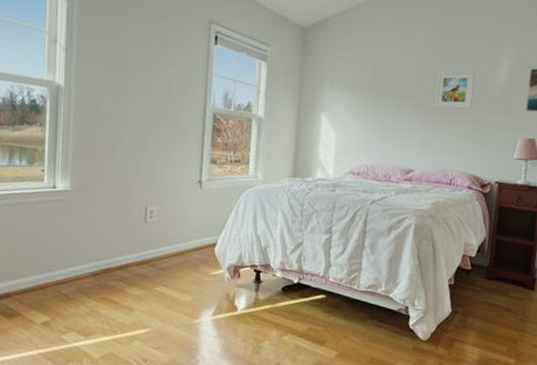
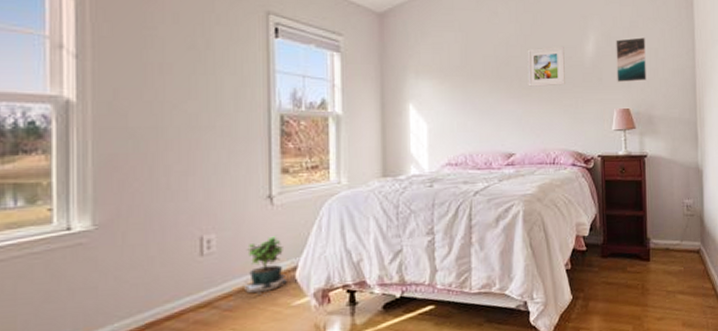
potted plant: none [175,215,208,263] -> present [244,236,287,296]

